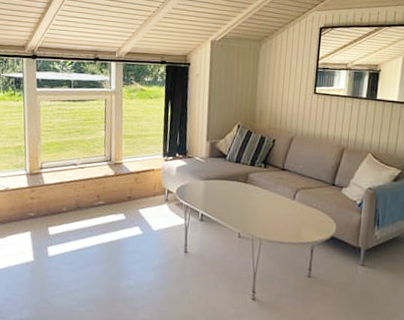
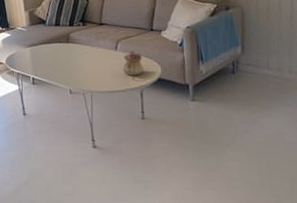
teapot: none [297,203,319,230] -> present [123,51,144,76]

